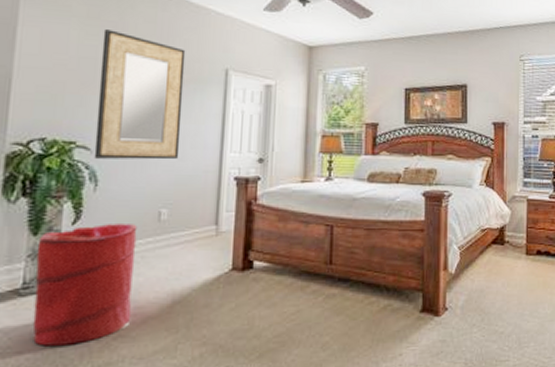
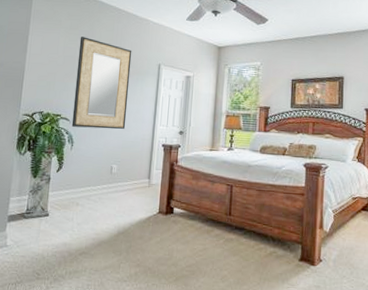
laundry hamper: present [32,222,138,346] -> none [31,172,97,255]

